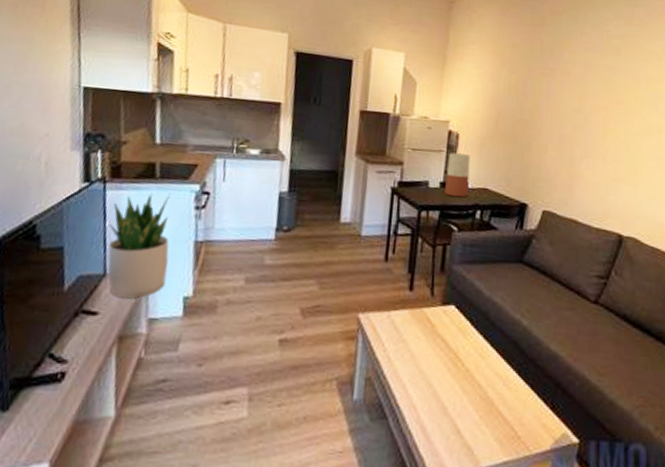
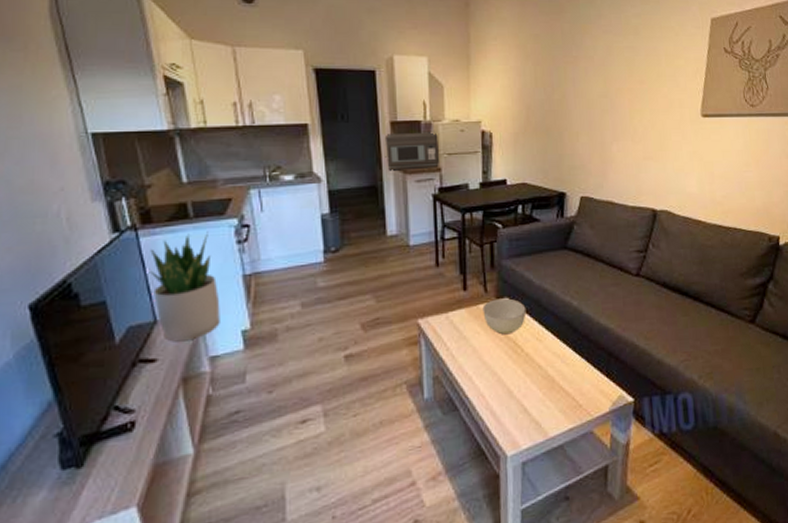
microwave: none [351,122,404,162] -> present [386,132,439,171]
bowl: none [426,304,472,345] -> present [482,298,526,335]
vase: present [445,152,471,198] -> none [484,152,508,196]

